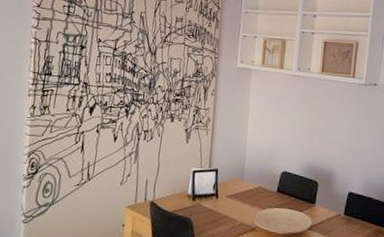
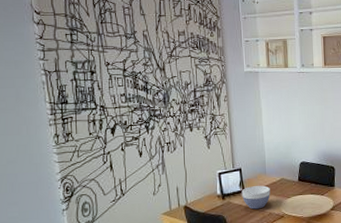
bowl: none [214,190,246,217] -> present [241,185,270,210]

